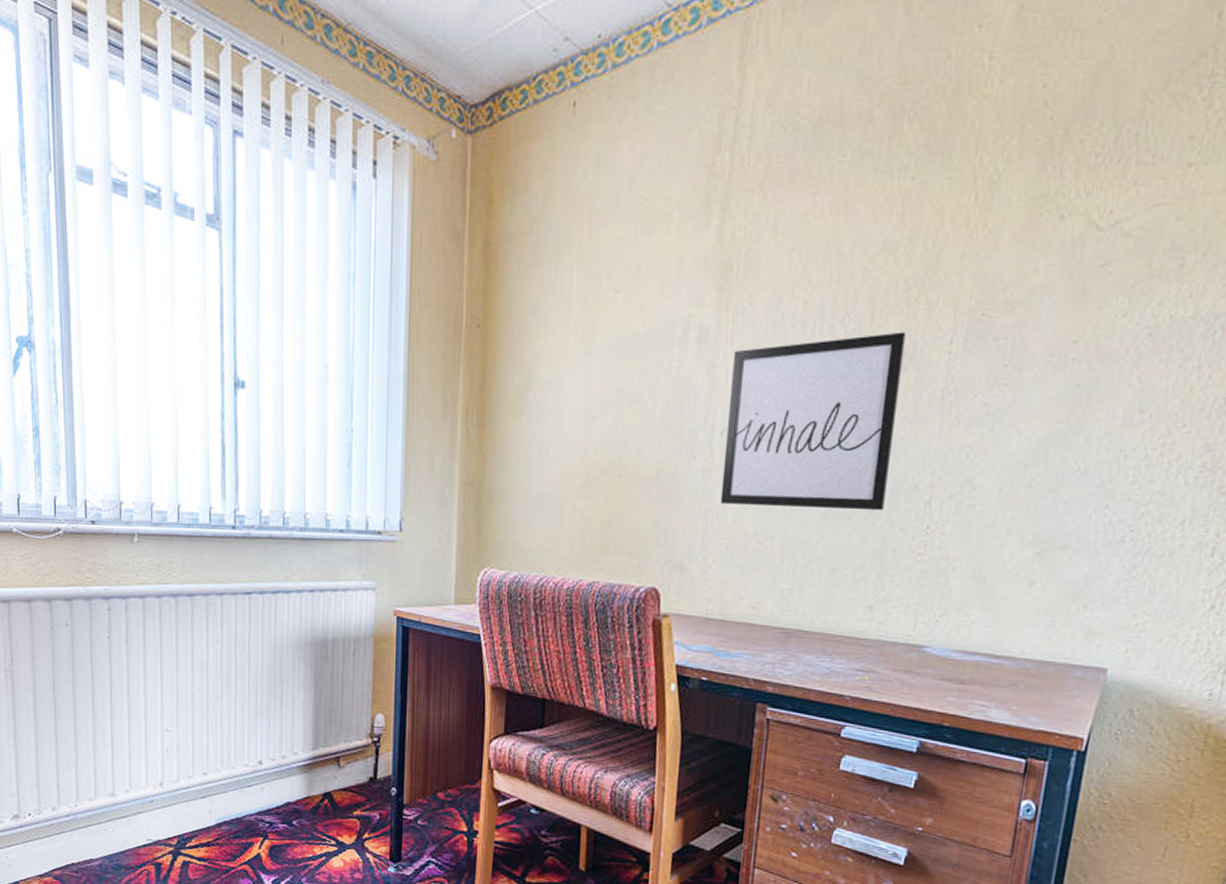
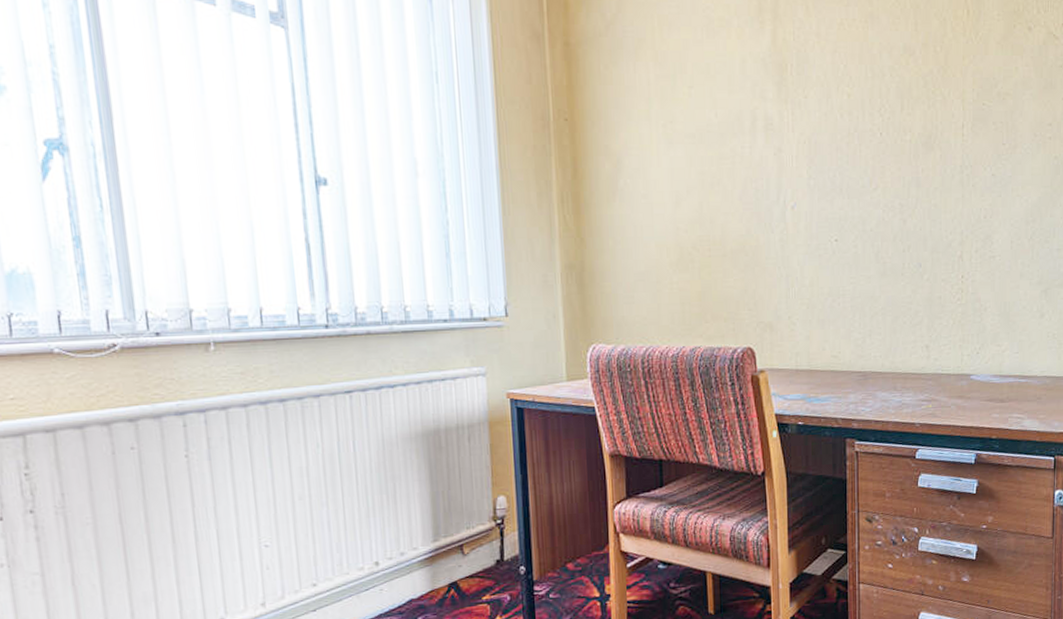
wall art: present [720,332,906,511] -> none [796,119,929,269]

